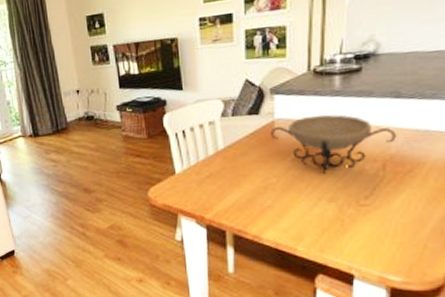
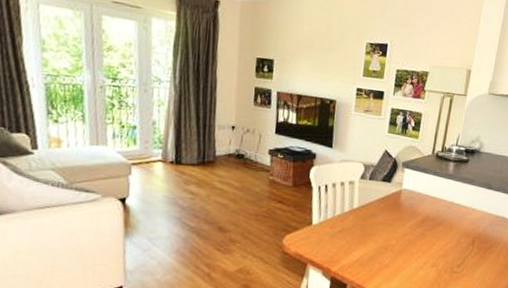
decorative bowl: present [270,114,397,174] -> none [396,191,485,242]

